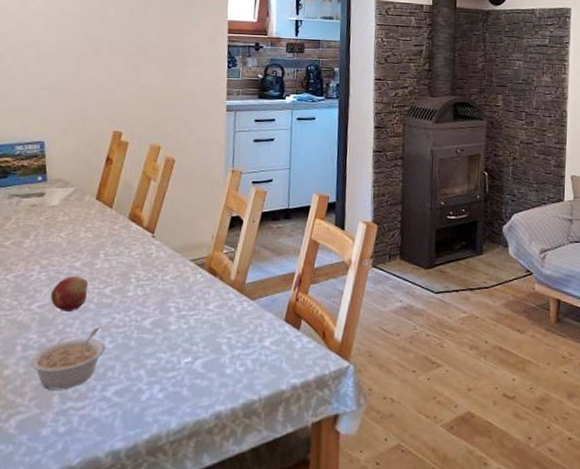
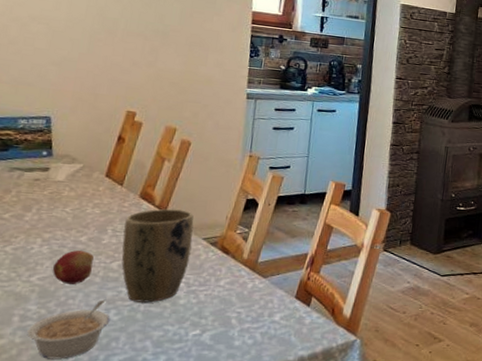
plant pot: none [114,230,181,329] -> present [121,208,194,303]

